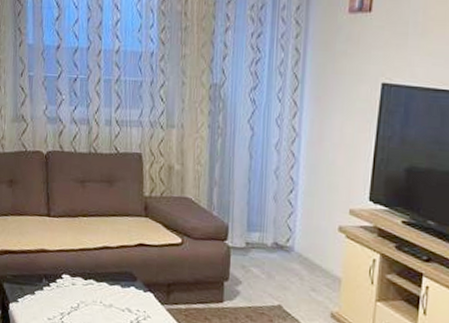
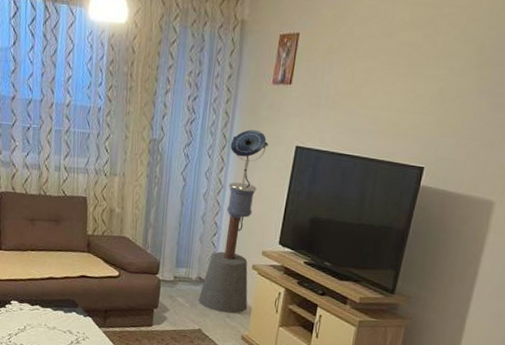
floor lamp: none [276,67,349,286] -> present [198,129,268,314]

